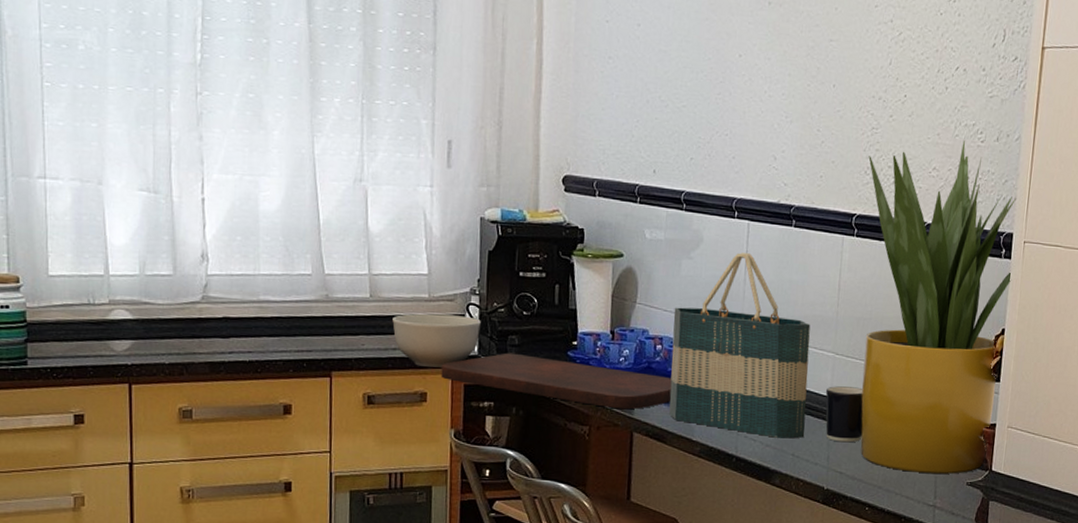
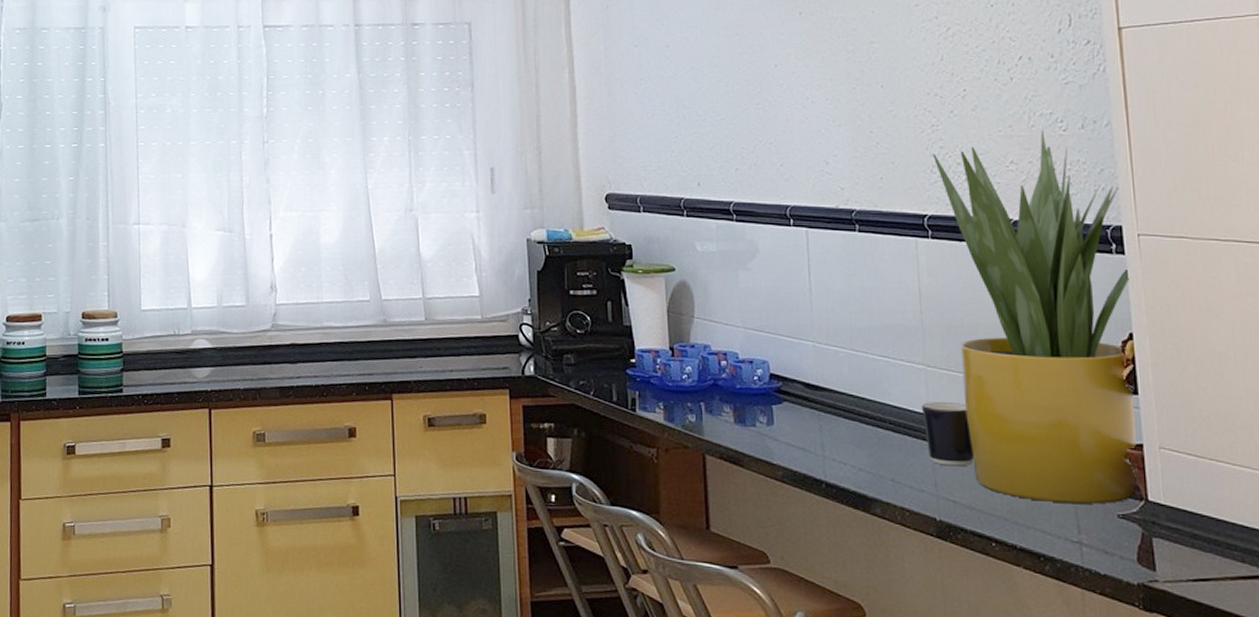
bowl: present [392,313,481,368] -> none [448,335,535,389]
cutting board: present [441,352,672,410] -> none [498,372,743,430]
tote bag: present [669,252,811,438] -> none [736,261,904,462]

